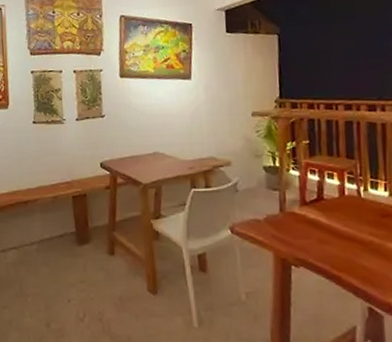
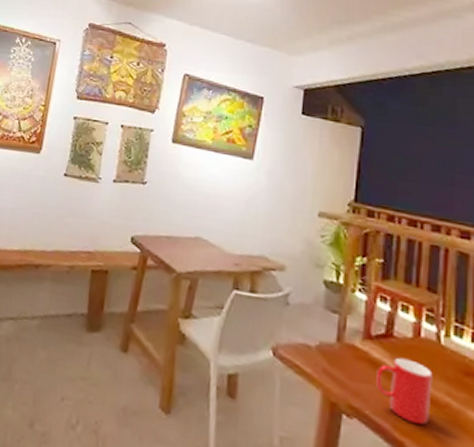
cup: none [314,214,358,262] -> present [376,357,433,425]

